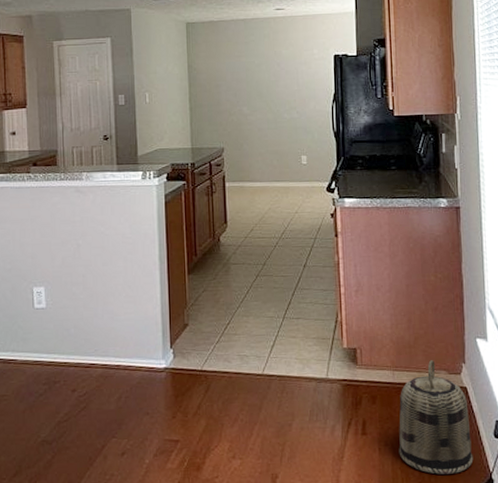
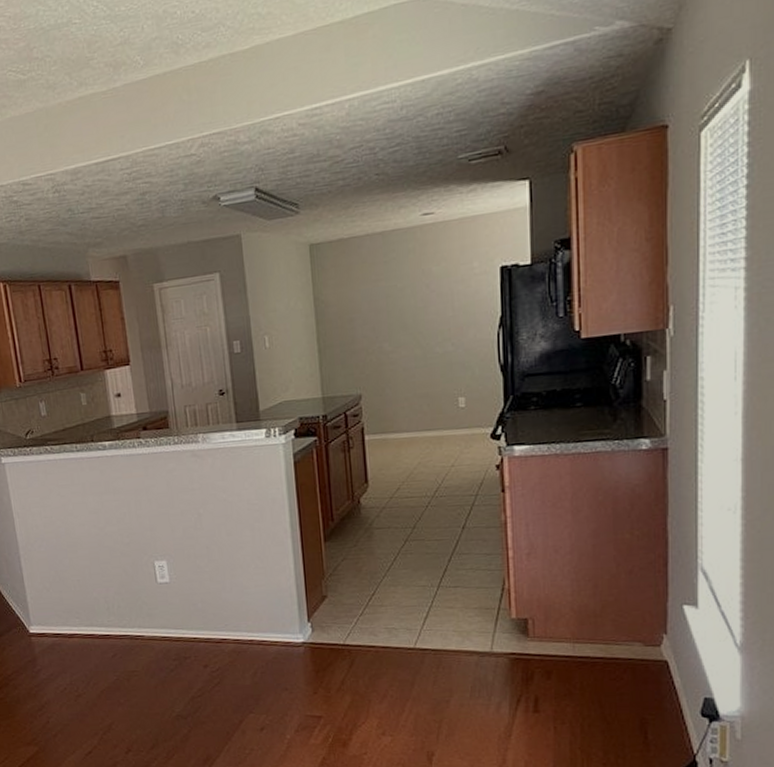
basket: present [398,360,474,475] -> none [578,630,673,756]

